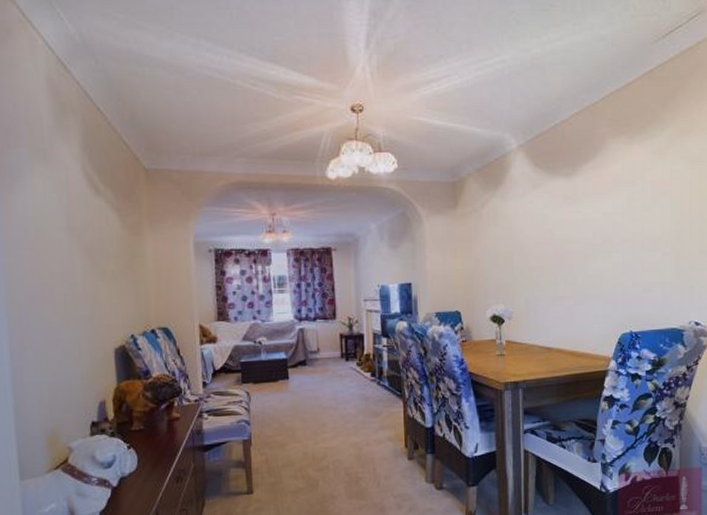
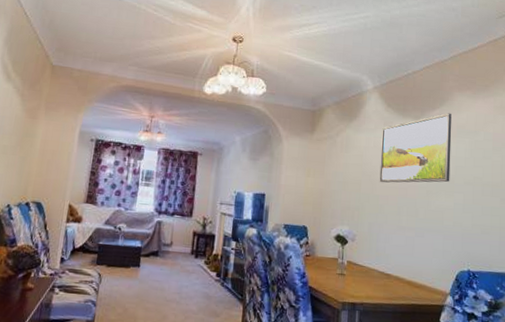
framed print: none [531,164,608,253] -> present [379,113,452,183]

